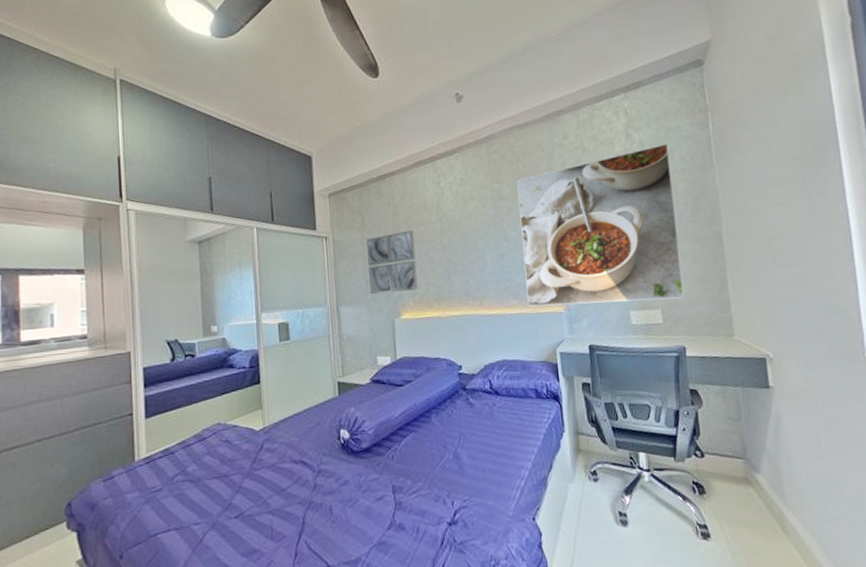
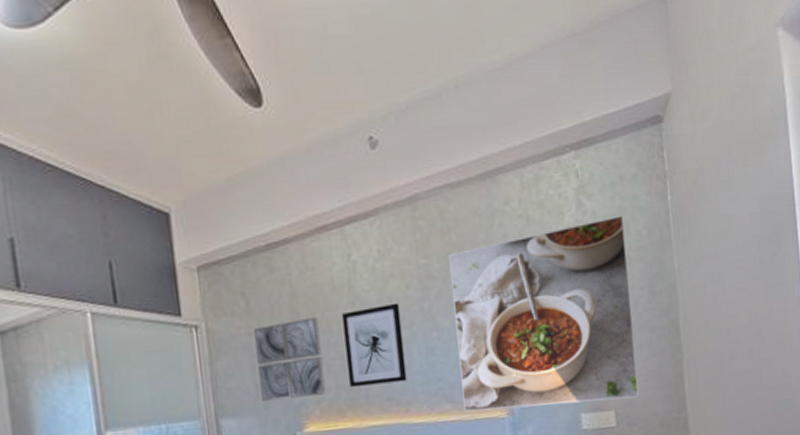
wall art: none [432,219,482,284] -> present [342,303,407,387]

